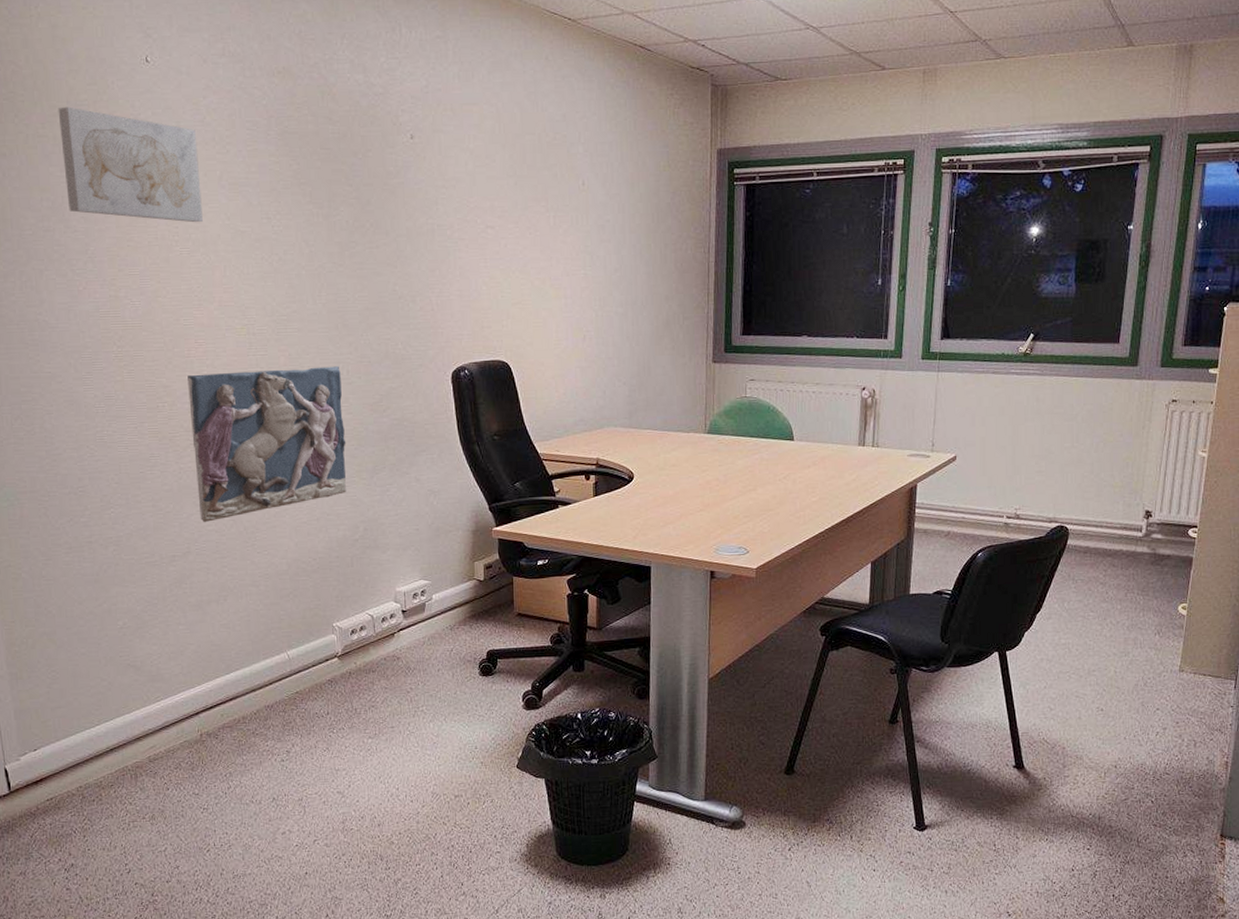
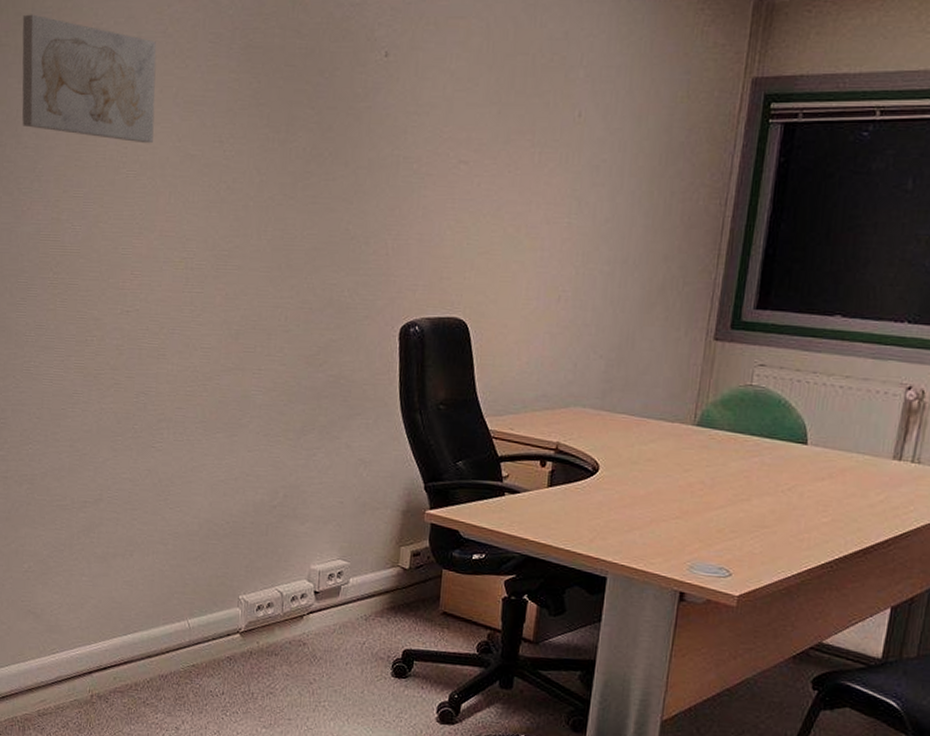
relief panel: present [188,366,347,523] -> none [116,308,278,470]

